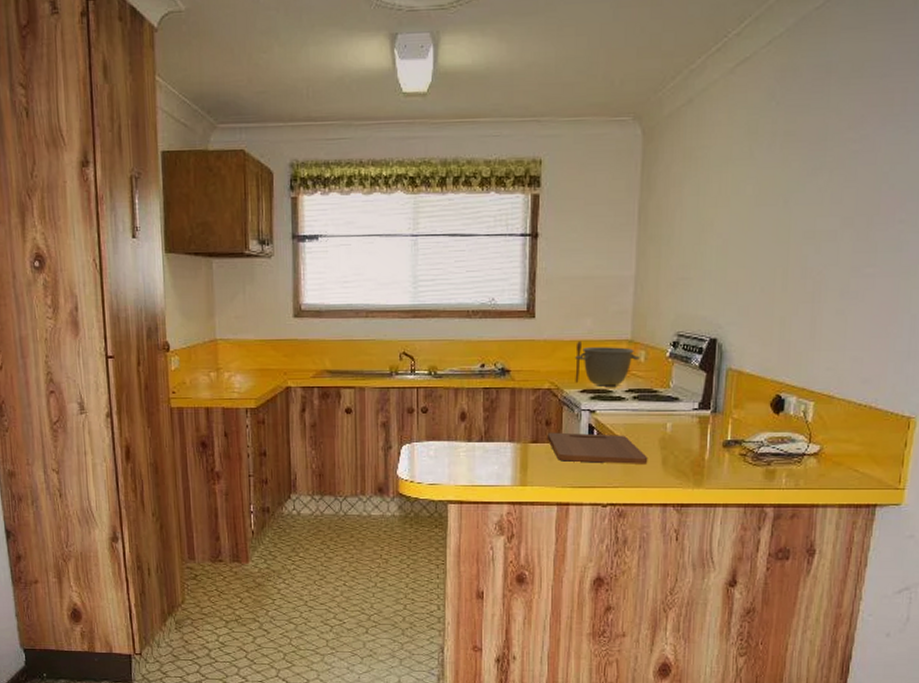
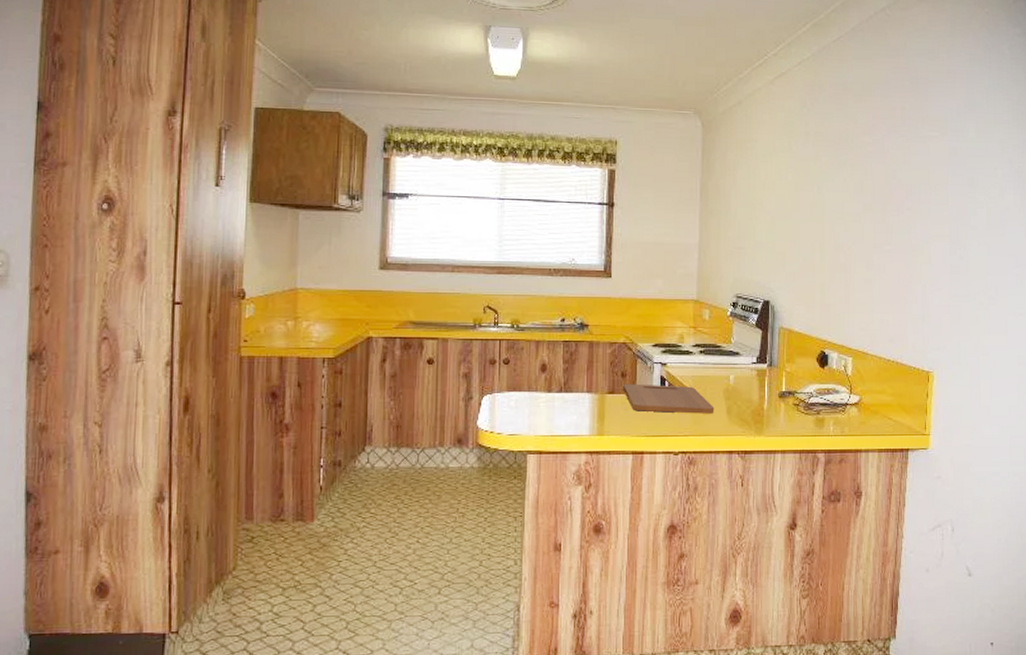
cooking pot: present [575,340,640,386] -> none [648,299,705,341]

